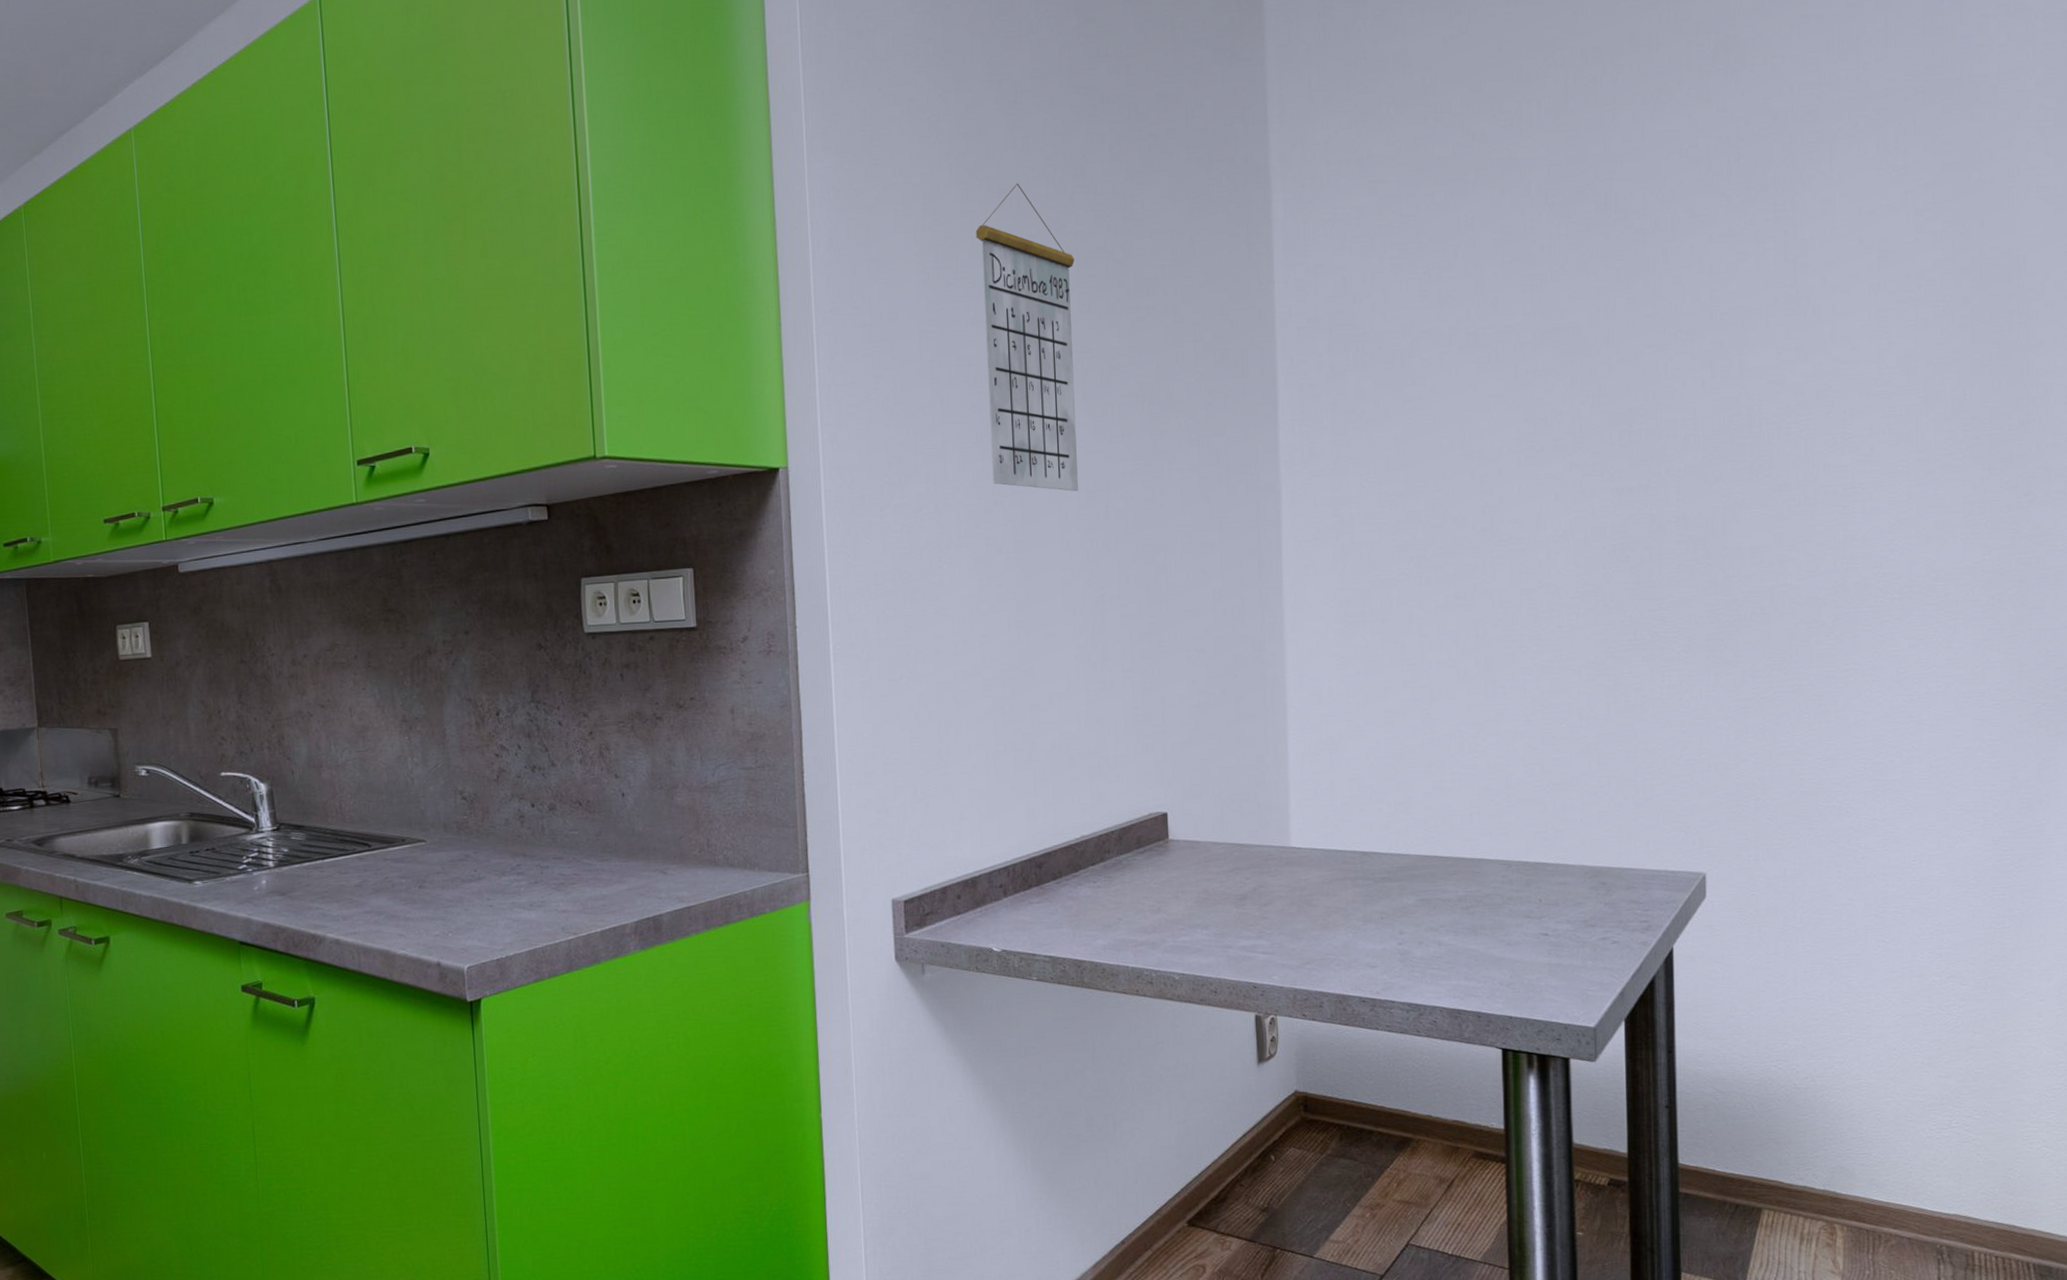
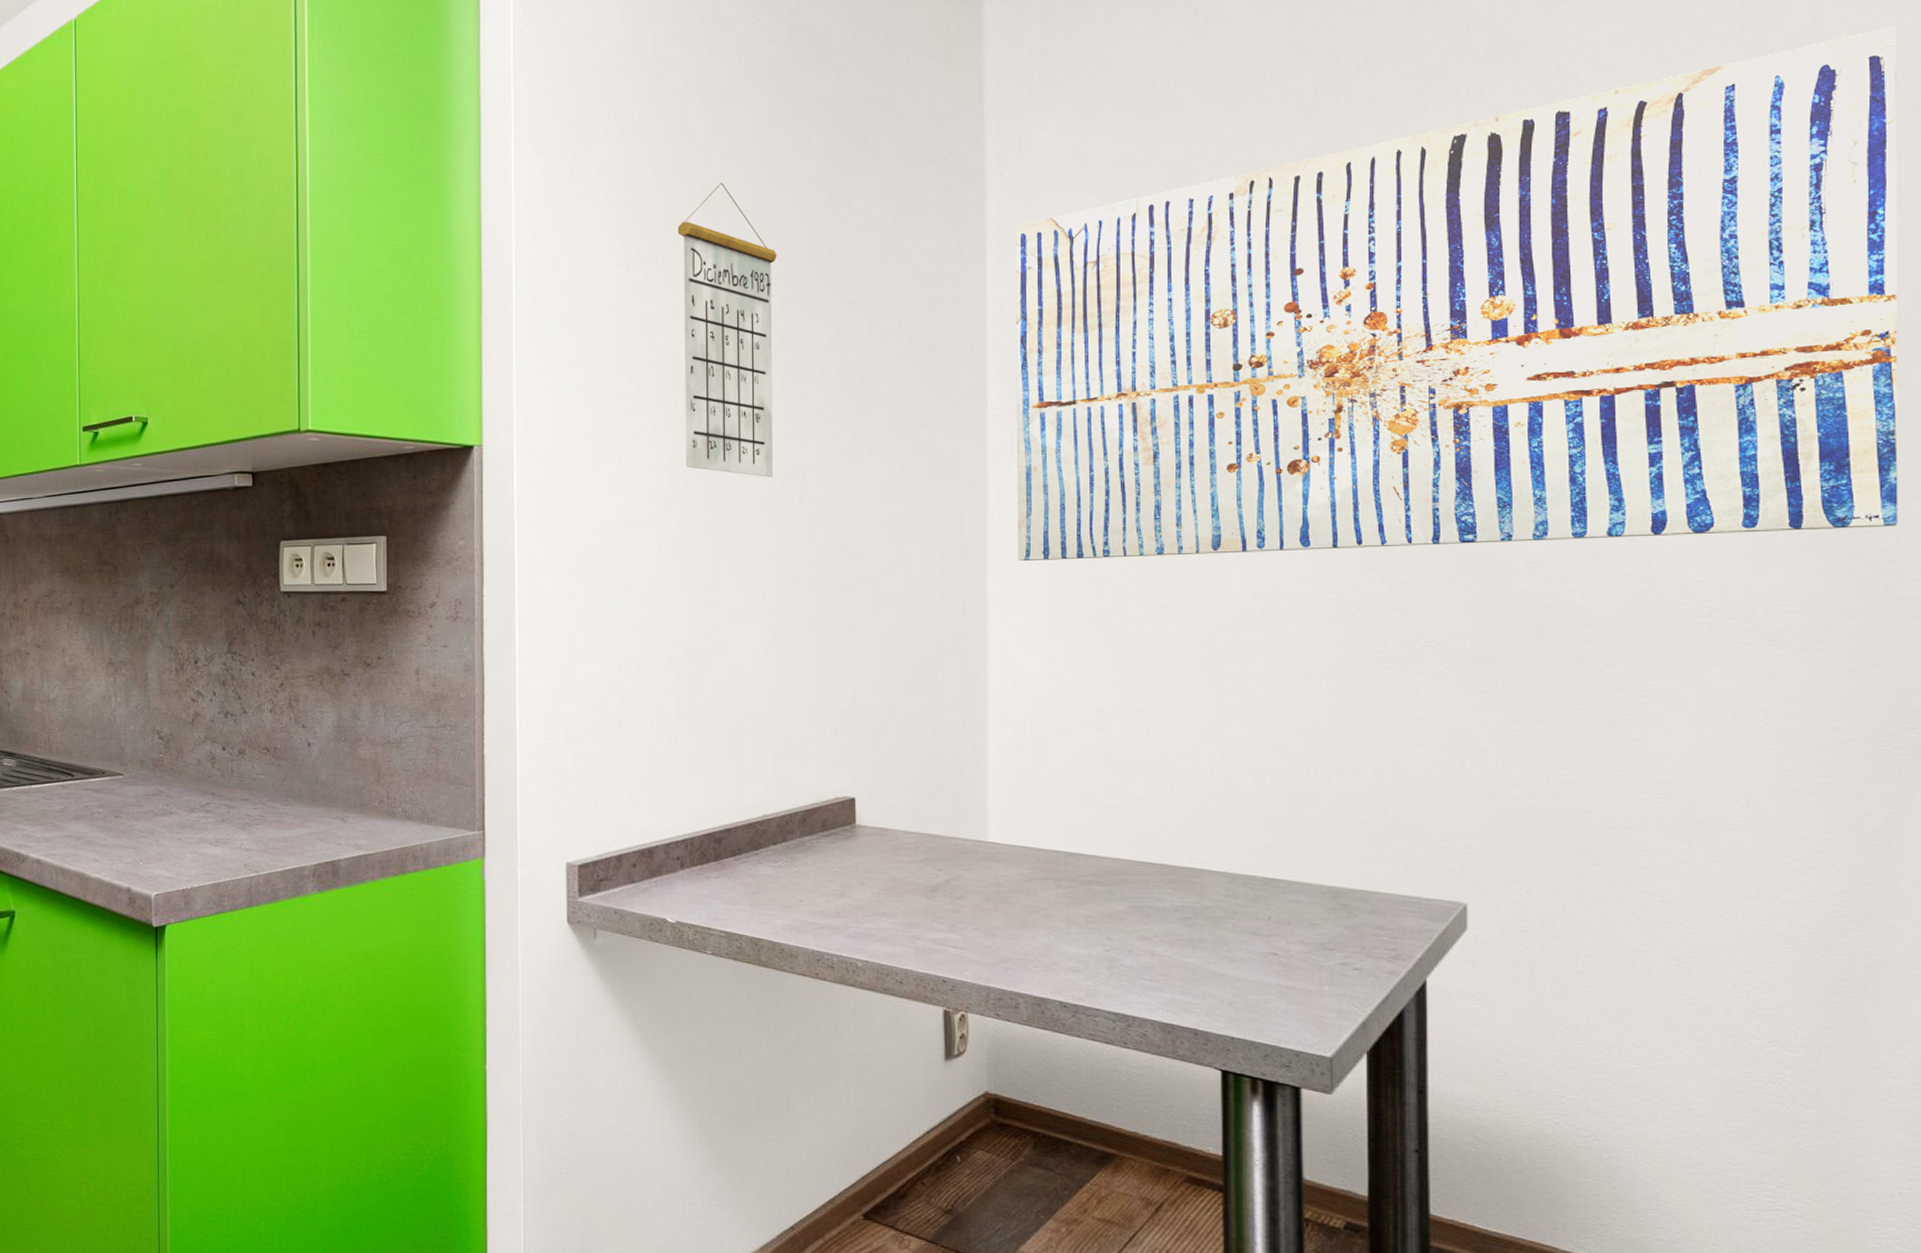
wall art: none [1300,34,2047,568] -> present [1015,26,1898,562]

